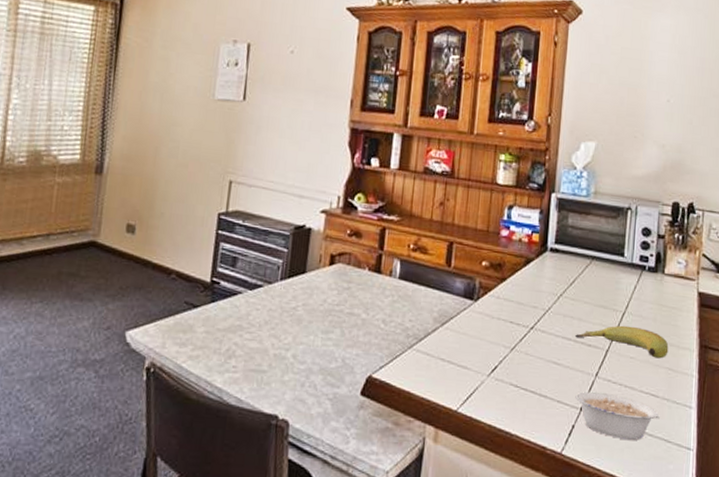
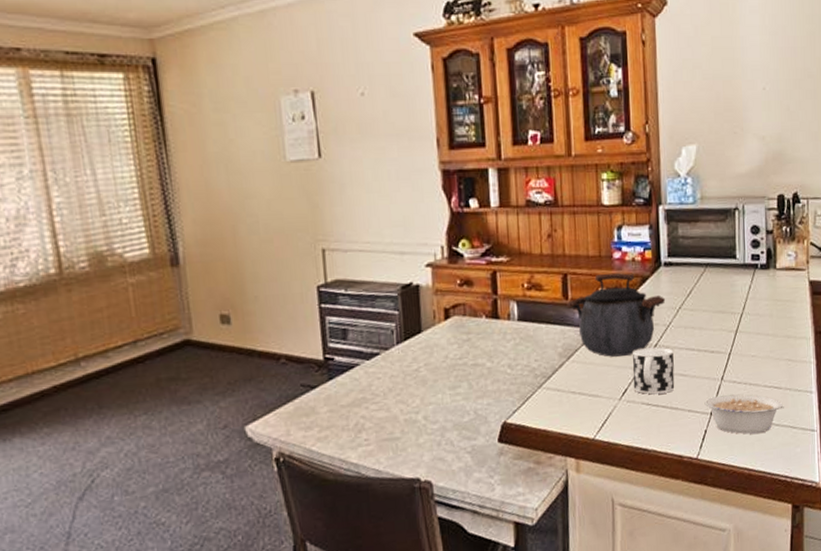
kettle: none [448,248,548,333] -> present [566,272,666,357]
cup: none [503,328,549,379] -> present [632,347,675,395]
banana: present [574,325,669,359] -> none [697,325,787,353]

